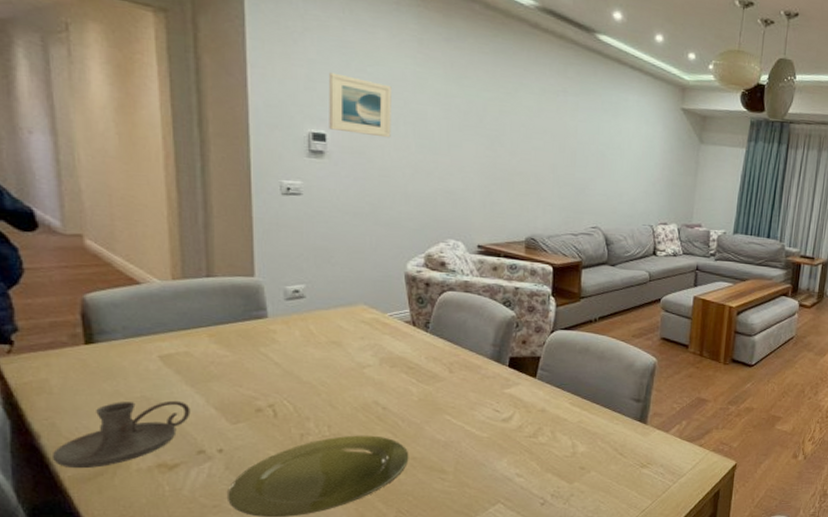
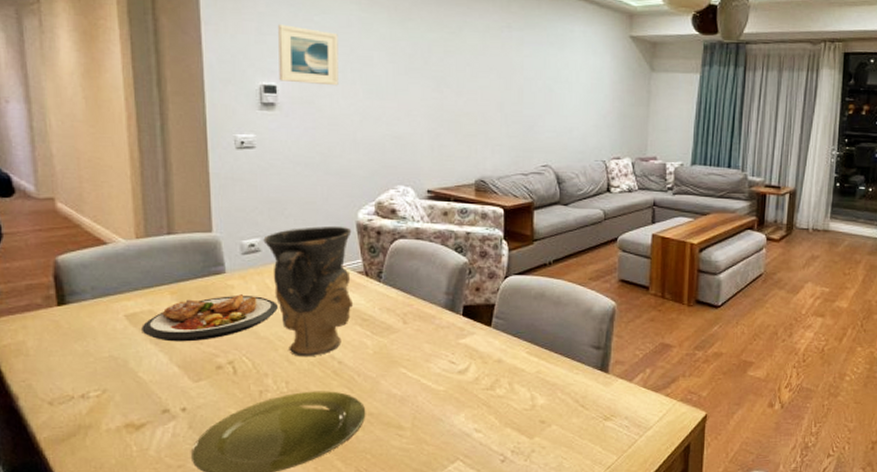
candle holder: present [51,400,191,469] -> none [29,359,155,430]
plate: none [177,339,322,385] -> present [142,294,278,342]
vase: none [308,275,400,403] -> present [263,226,354,357]

